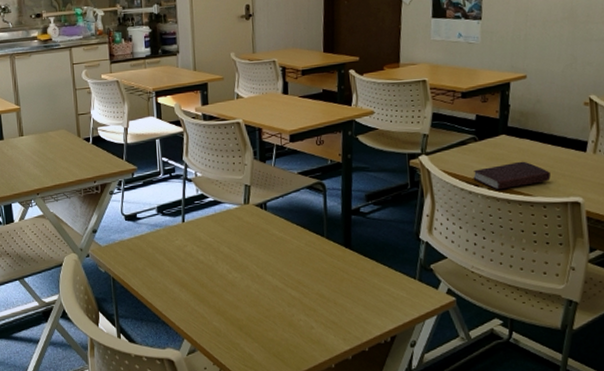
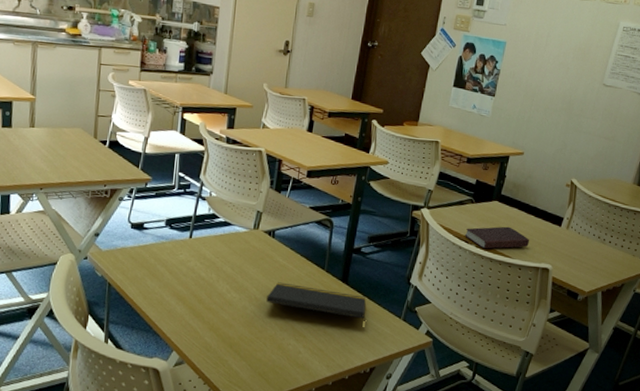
notepad: none [269,255,378,297] -> present [266,282,366,331]

